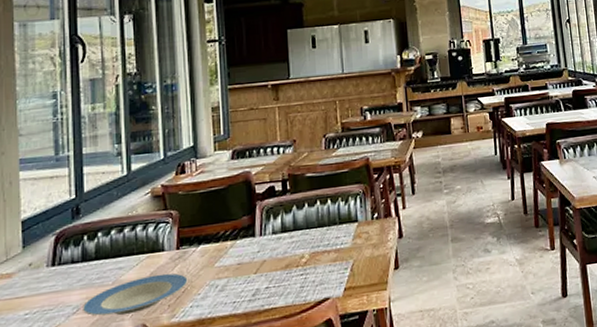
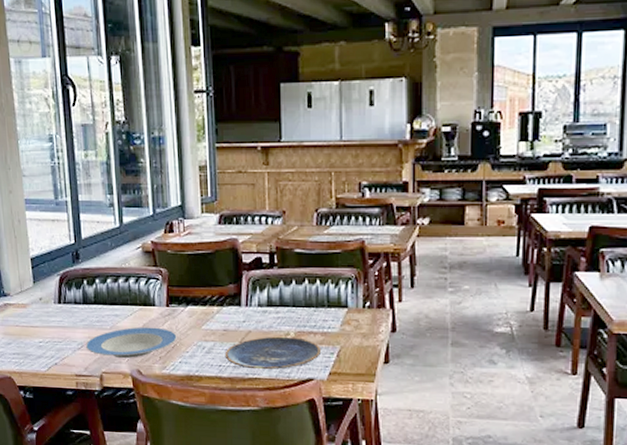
plate: none [239,258,336,300] -> present [224,336,322,370]

